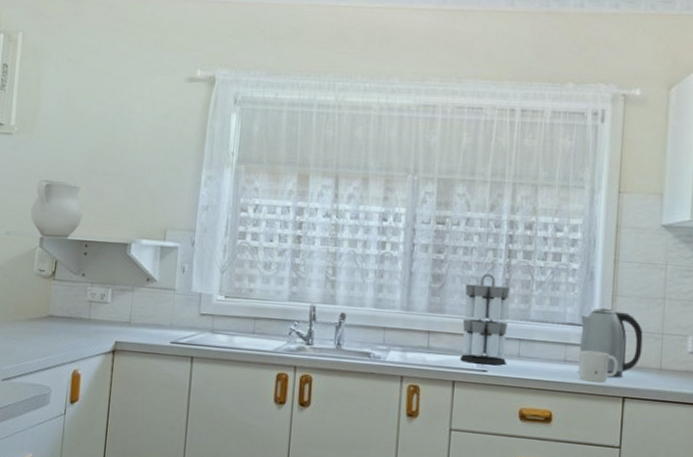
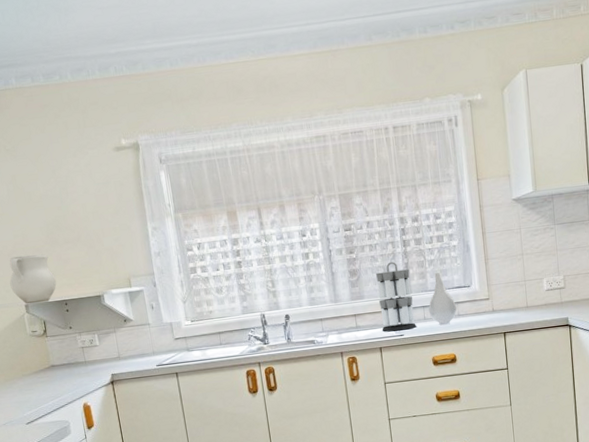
vase: none [526,298,565,369] -> present [428,272,457,325]
mug: present [578,350,619,383] -> none [467,302,498,327]
kettle: present [580,308,643,378] -> none [464,270,513,321]

